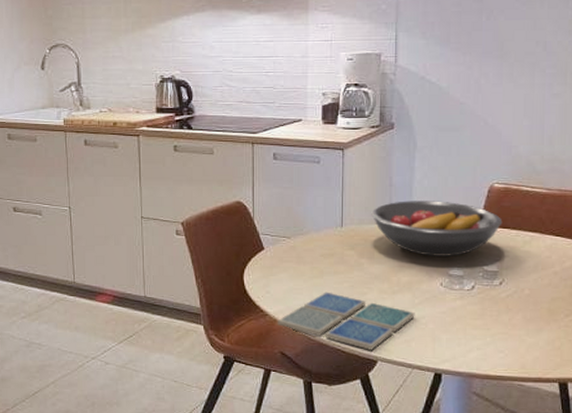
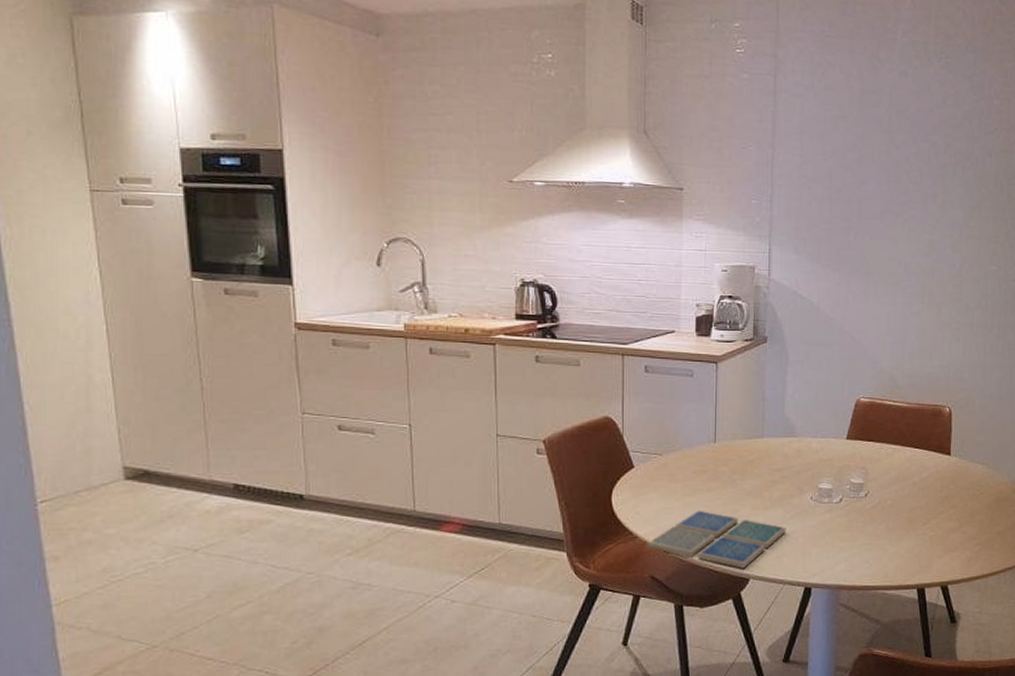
fruit bowl: present [371,201,503,256] -> none [744,415,868,470]

